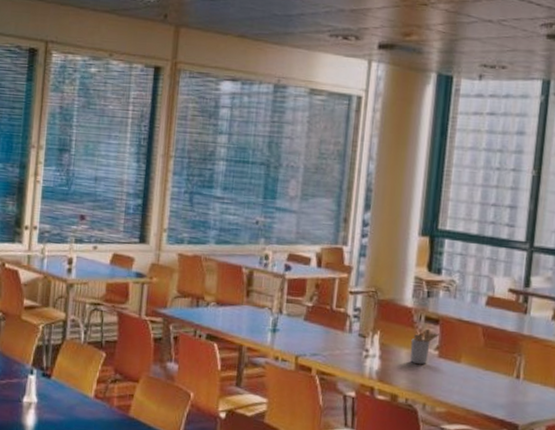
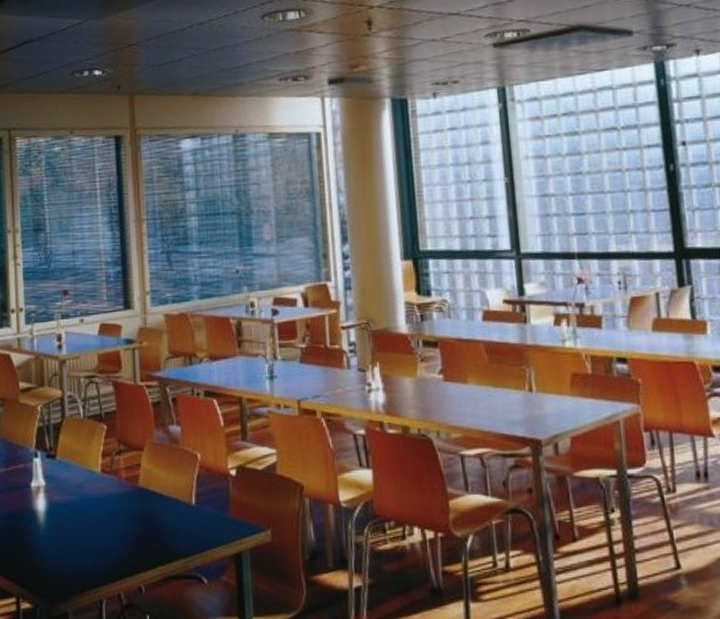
utensil holder: present [410,328,439,364] -> none [412,353,440,391]

